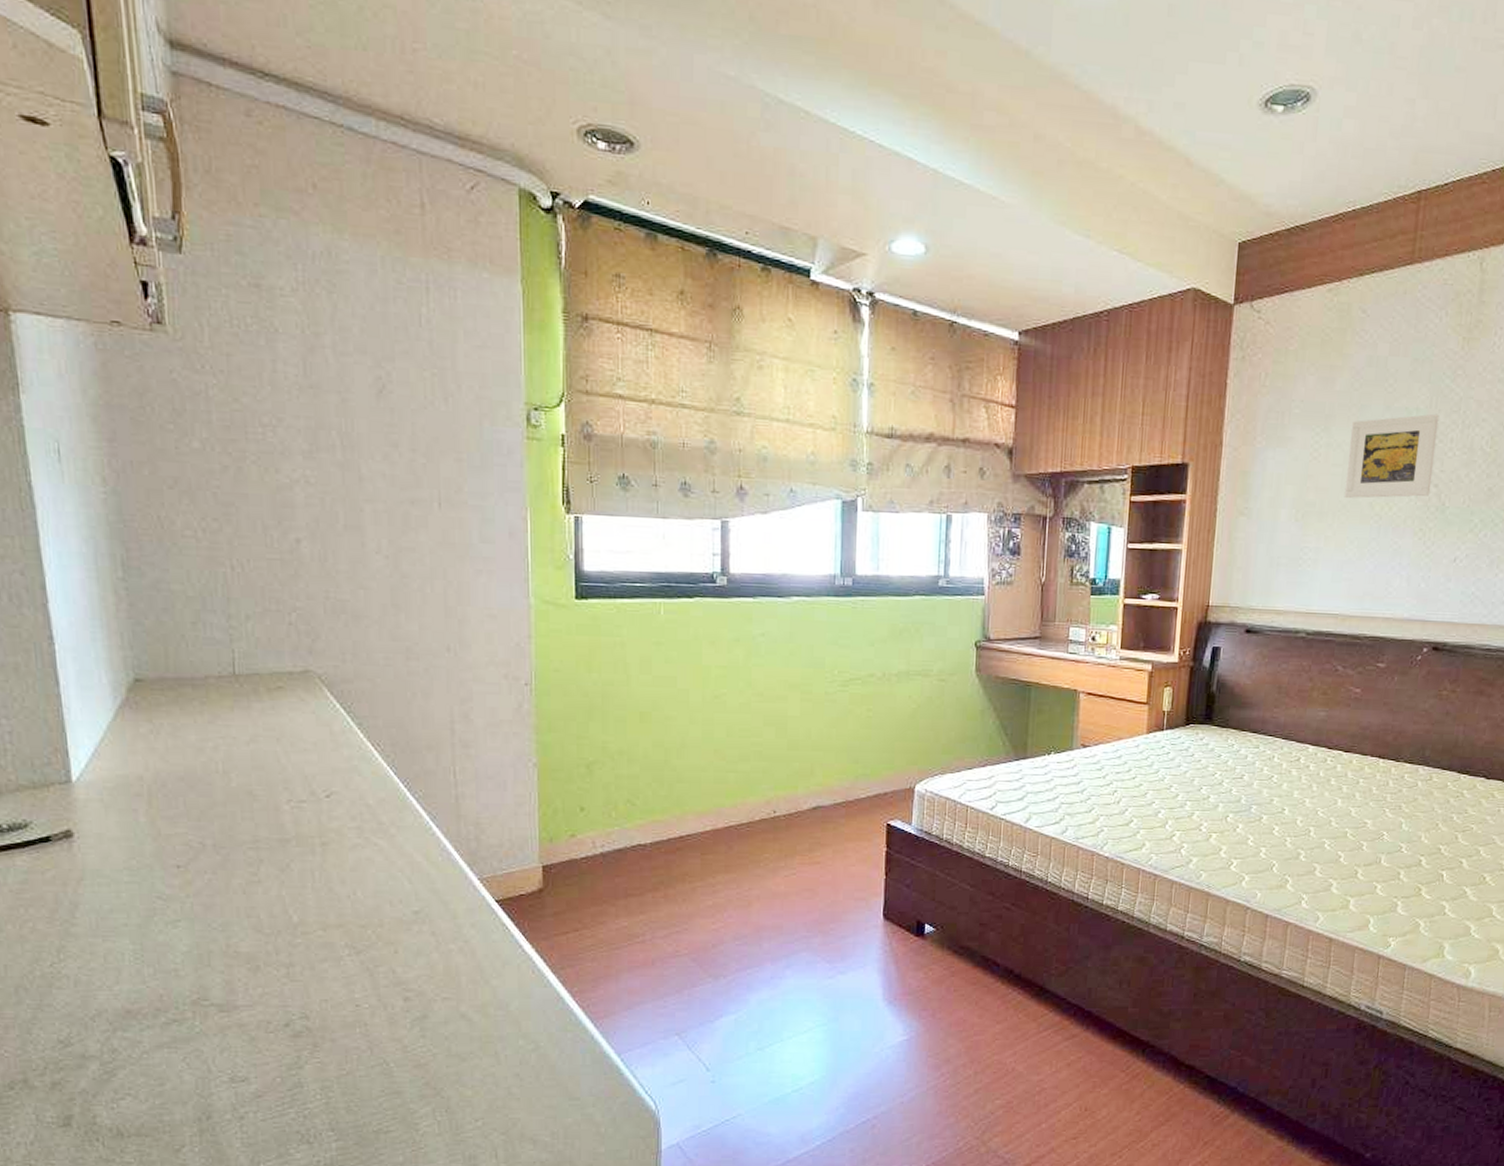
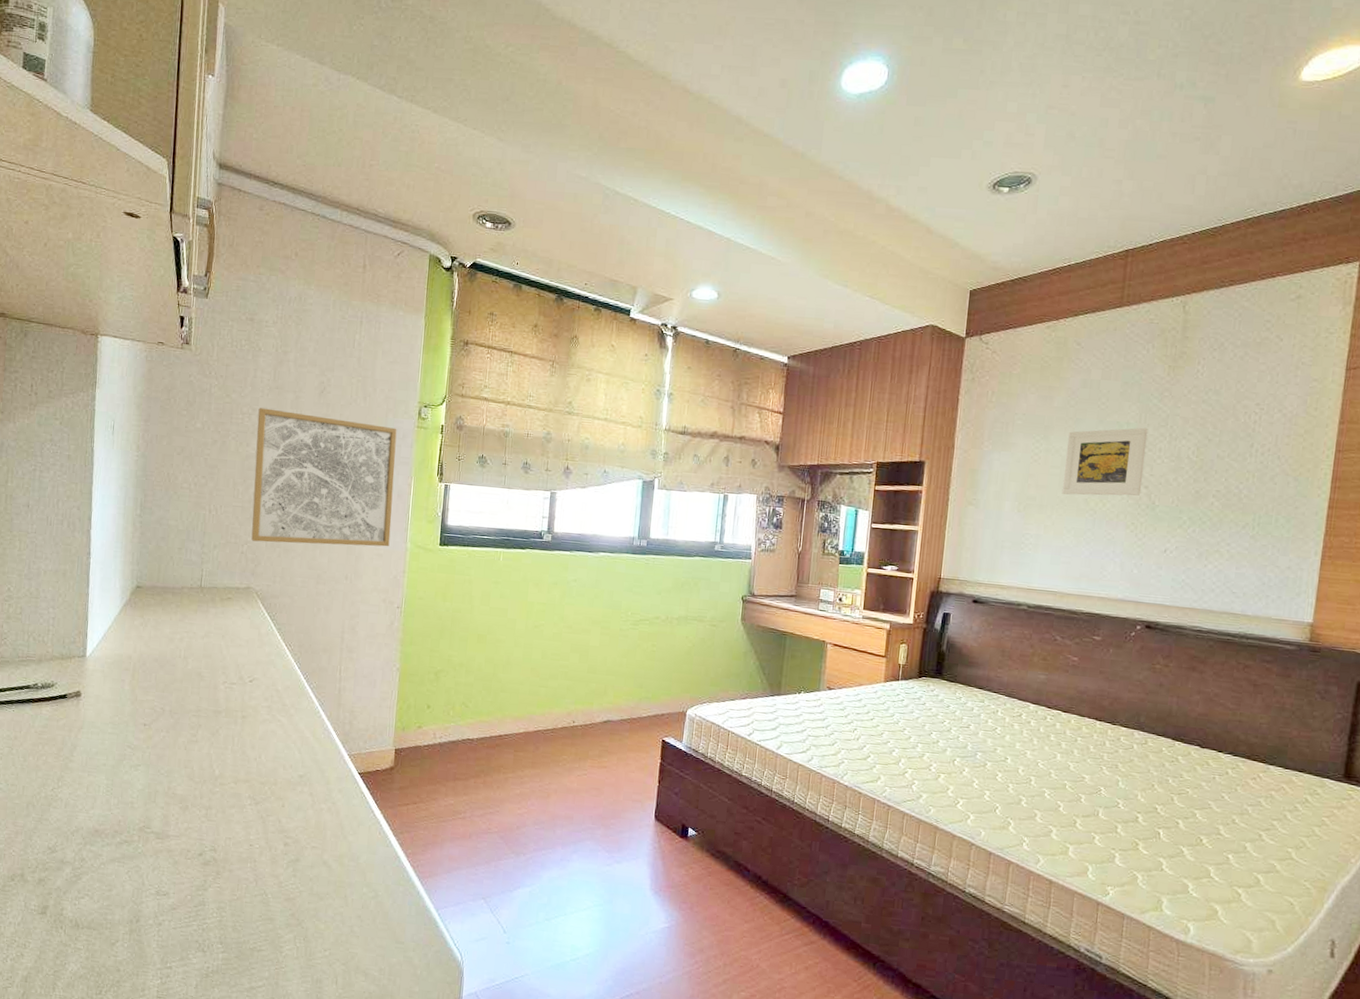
wall art: none [286,416,505,608] -> present [251,408,397,547]

